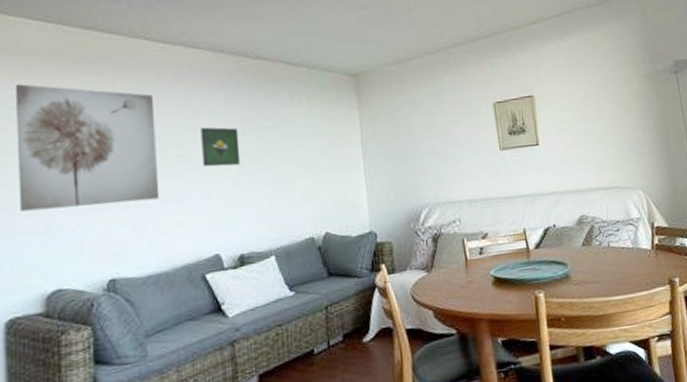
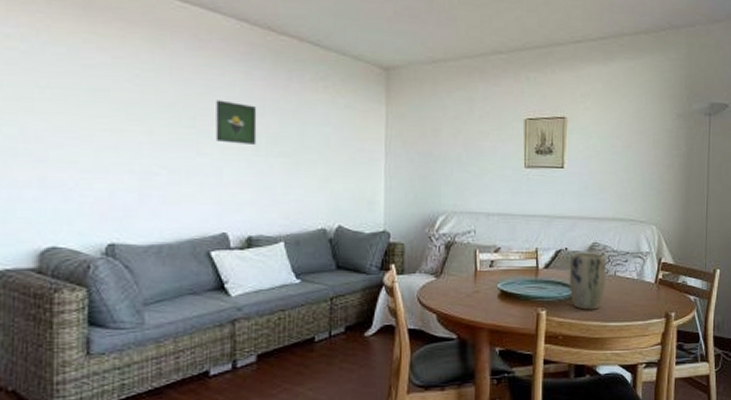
wall art: present [15,84,160,212] -> none [10,22,168,169]
plant pot: none [559,226,601,287] -> present [569,252,607,310]

